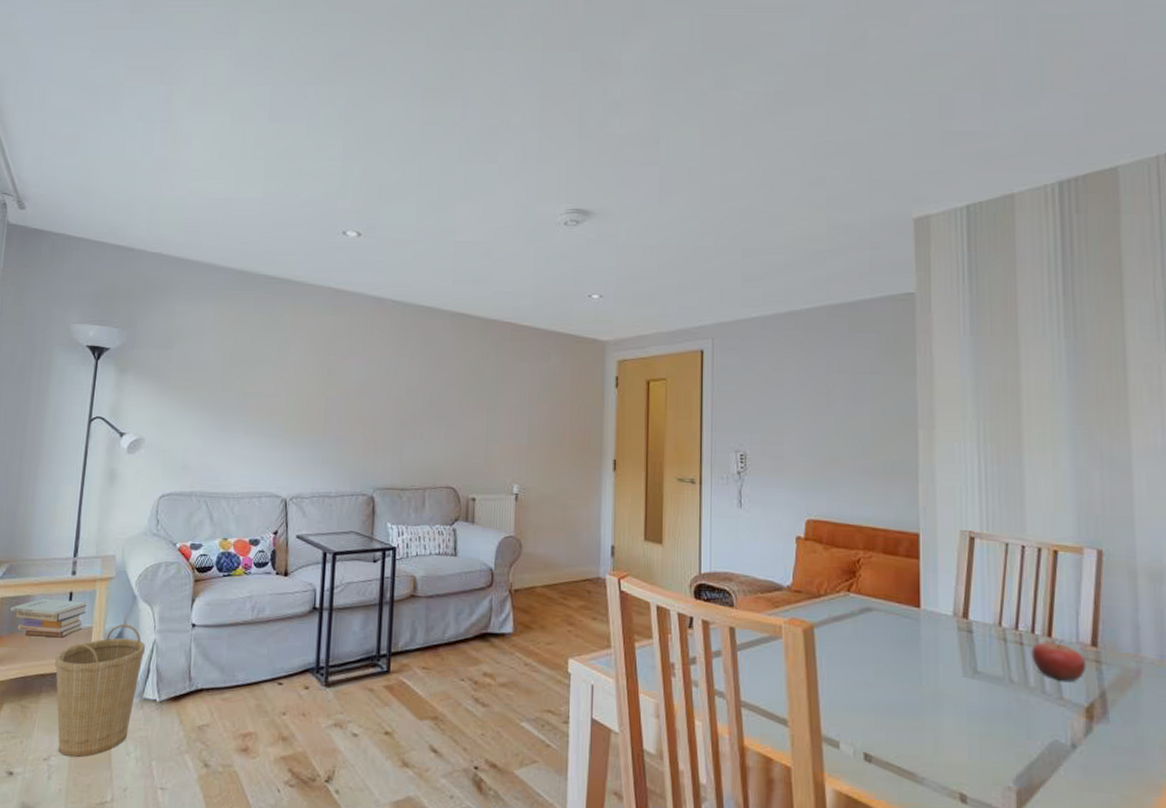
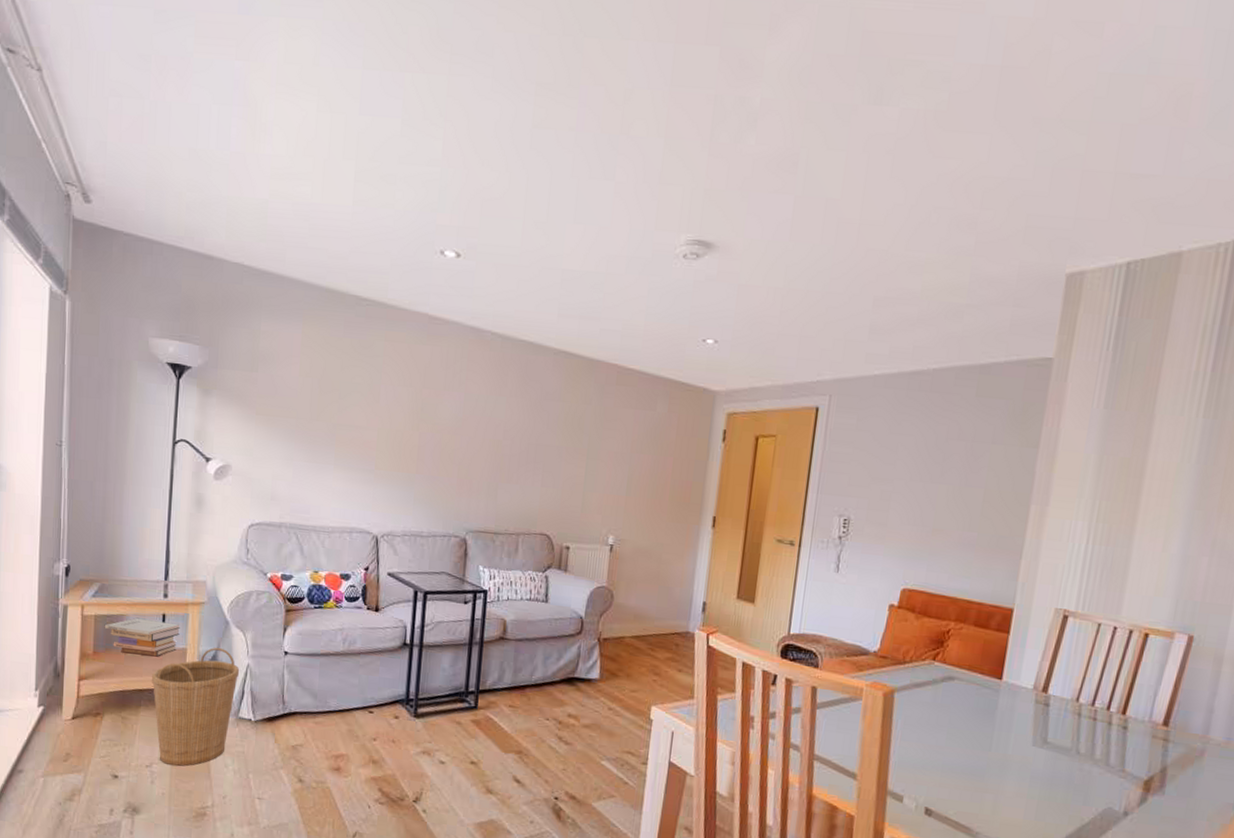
fruit: present [1031,640,1087,682] -> none [1102,718,1155,757]

